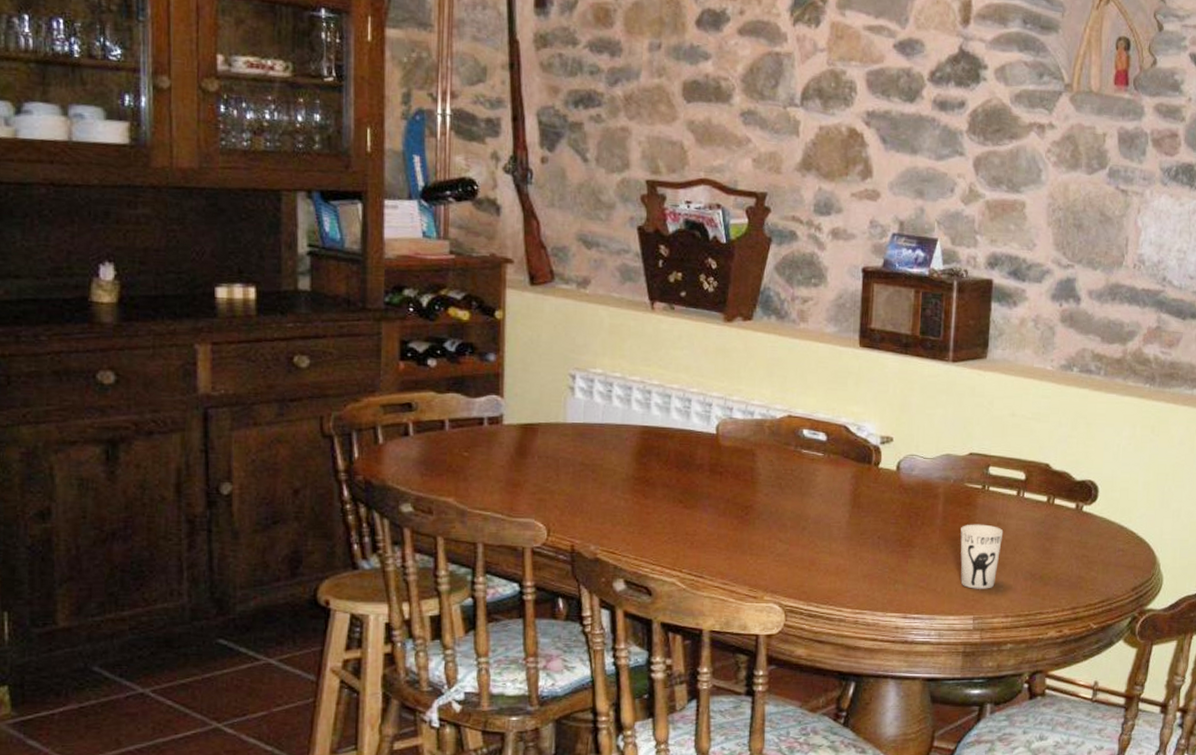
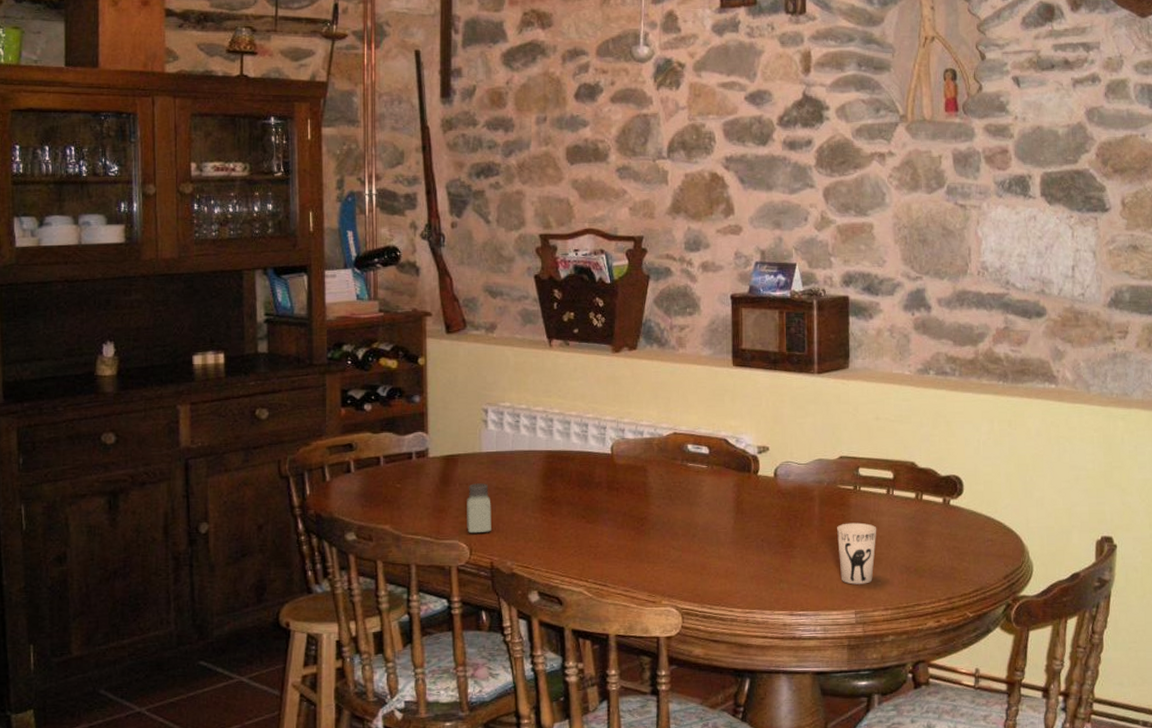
saltshaker: none [545,457,575,513] -> present [467,483,491,534]

